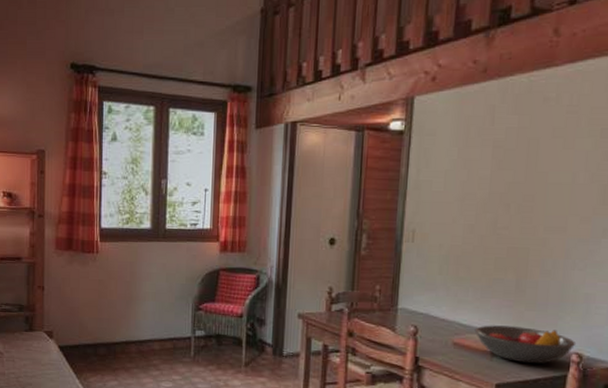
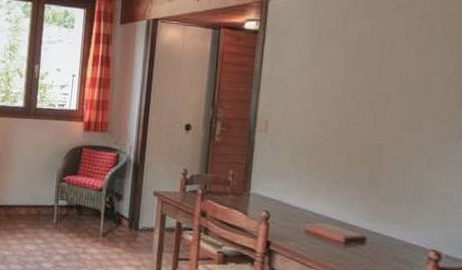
fruit bowl: present [474,325,577,364] -> none [327,215,434,258]

